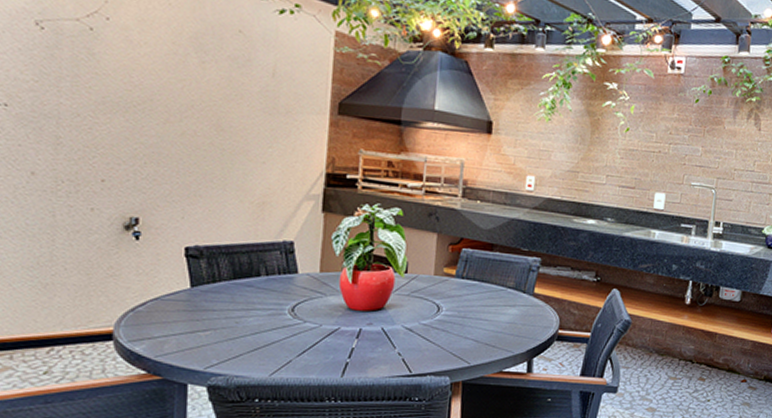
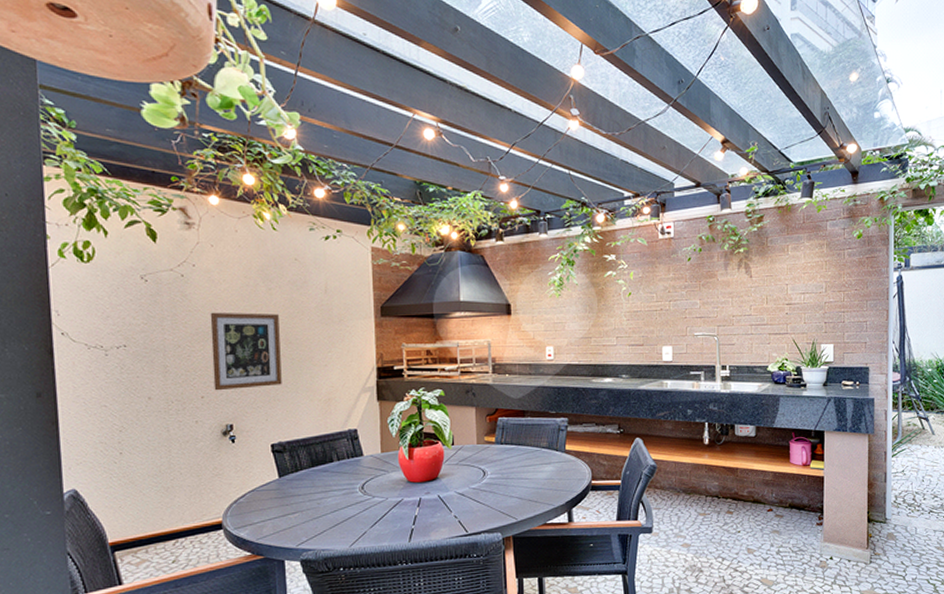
wall art: none [119,79,211,179] -> present [210,312,282,391]

